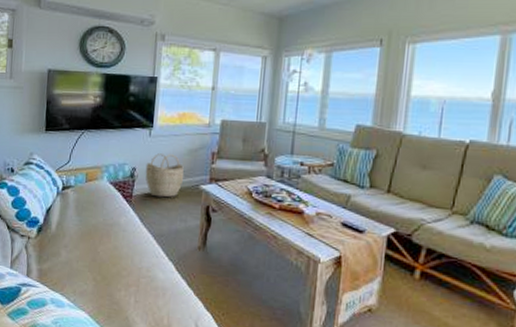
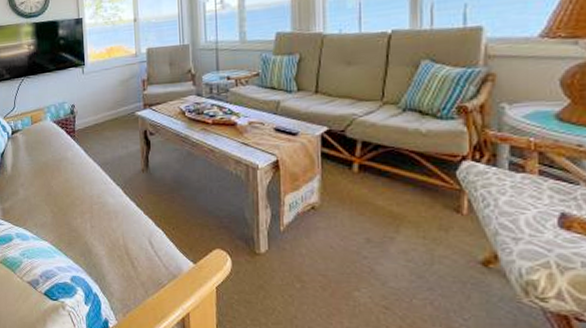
woven basket: present [145,153,185,198] -> none [83,87,120,129]

